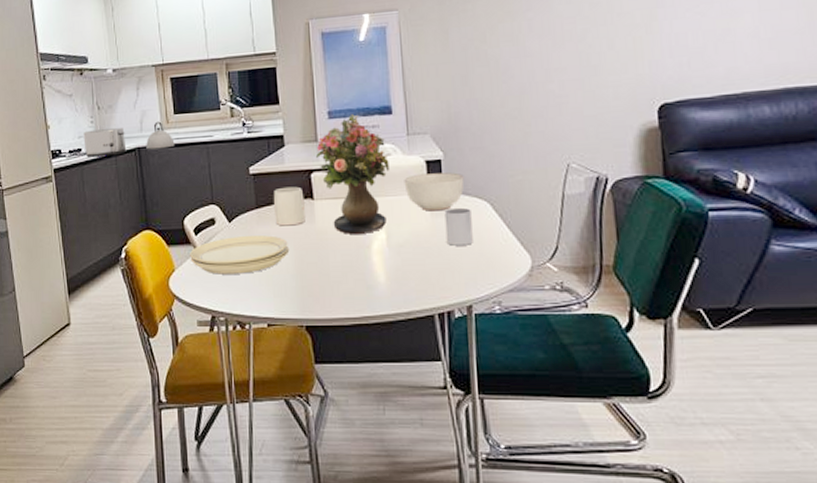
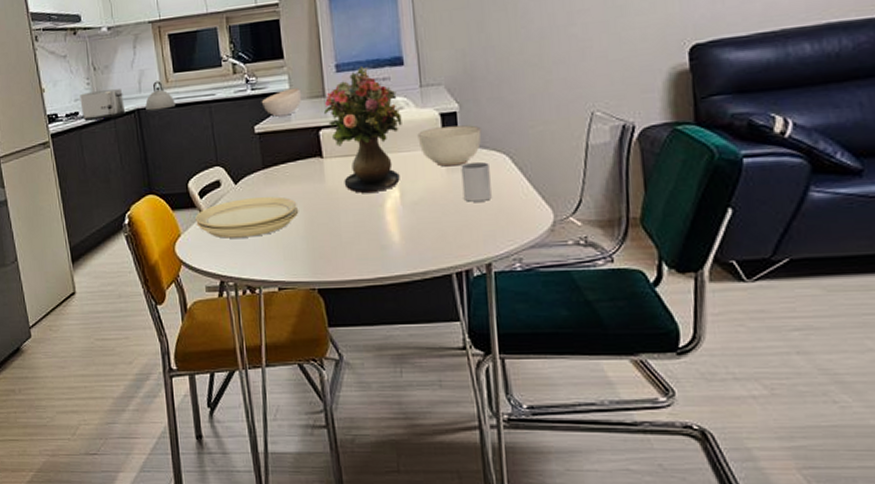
bowl: none [256,132,296,159] -> present [261,87,302,117]
mug: present [273,186,305,226] -> none [280,144,315,187]

